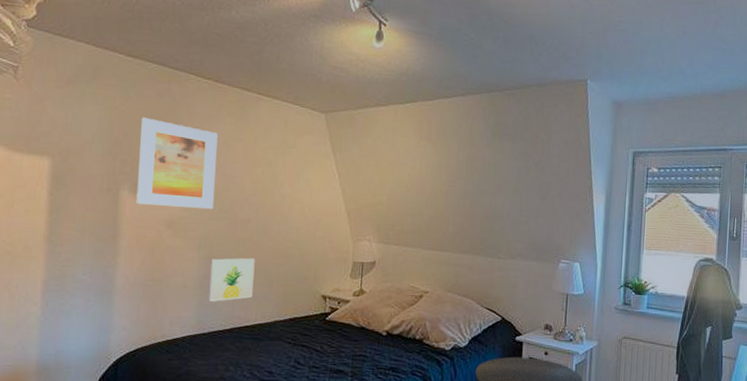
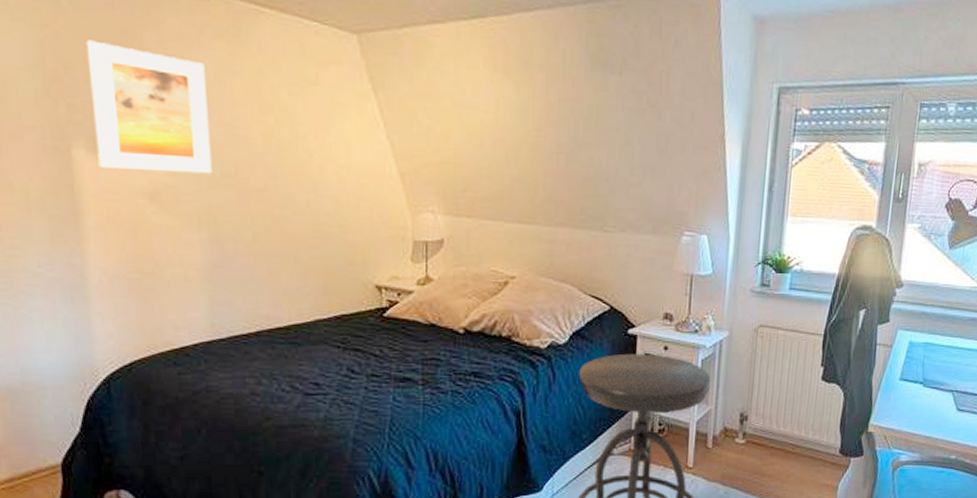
wall art: present [208,257,255,302] -> none [219,238,282,298]

